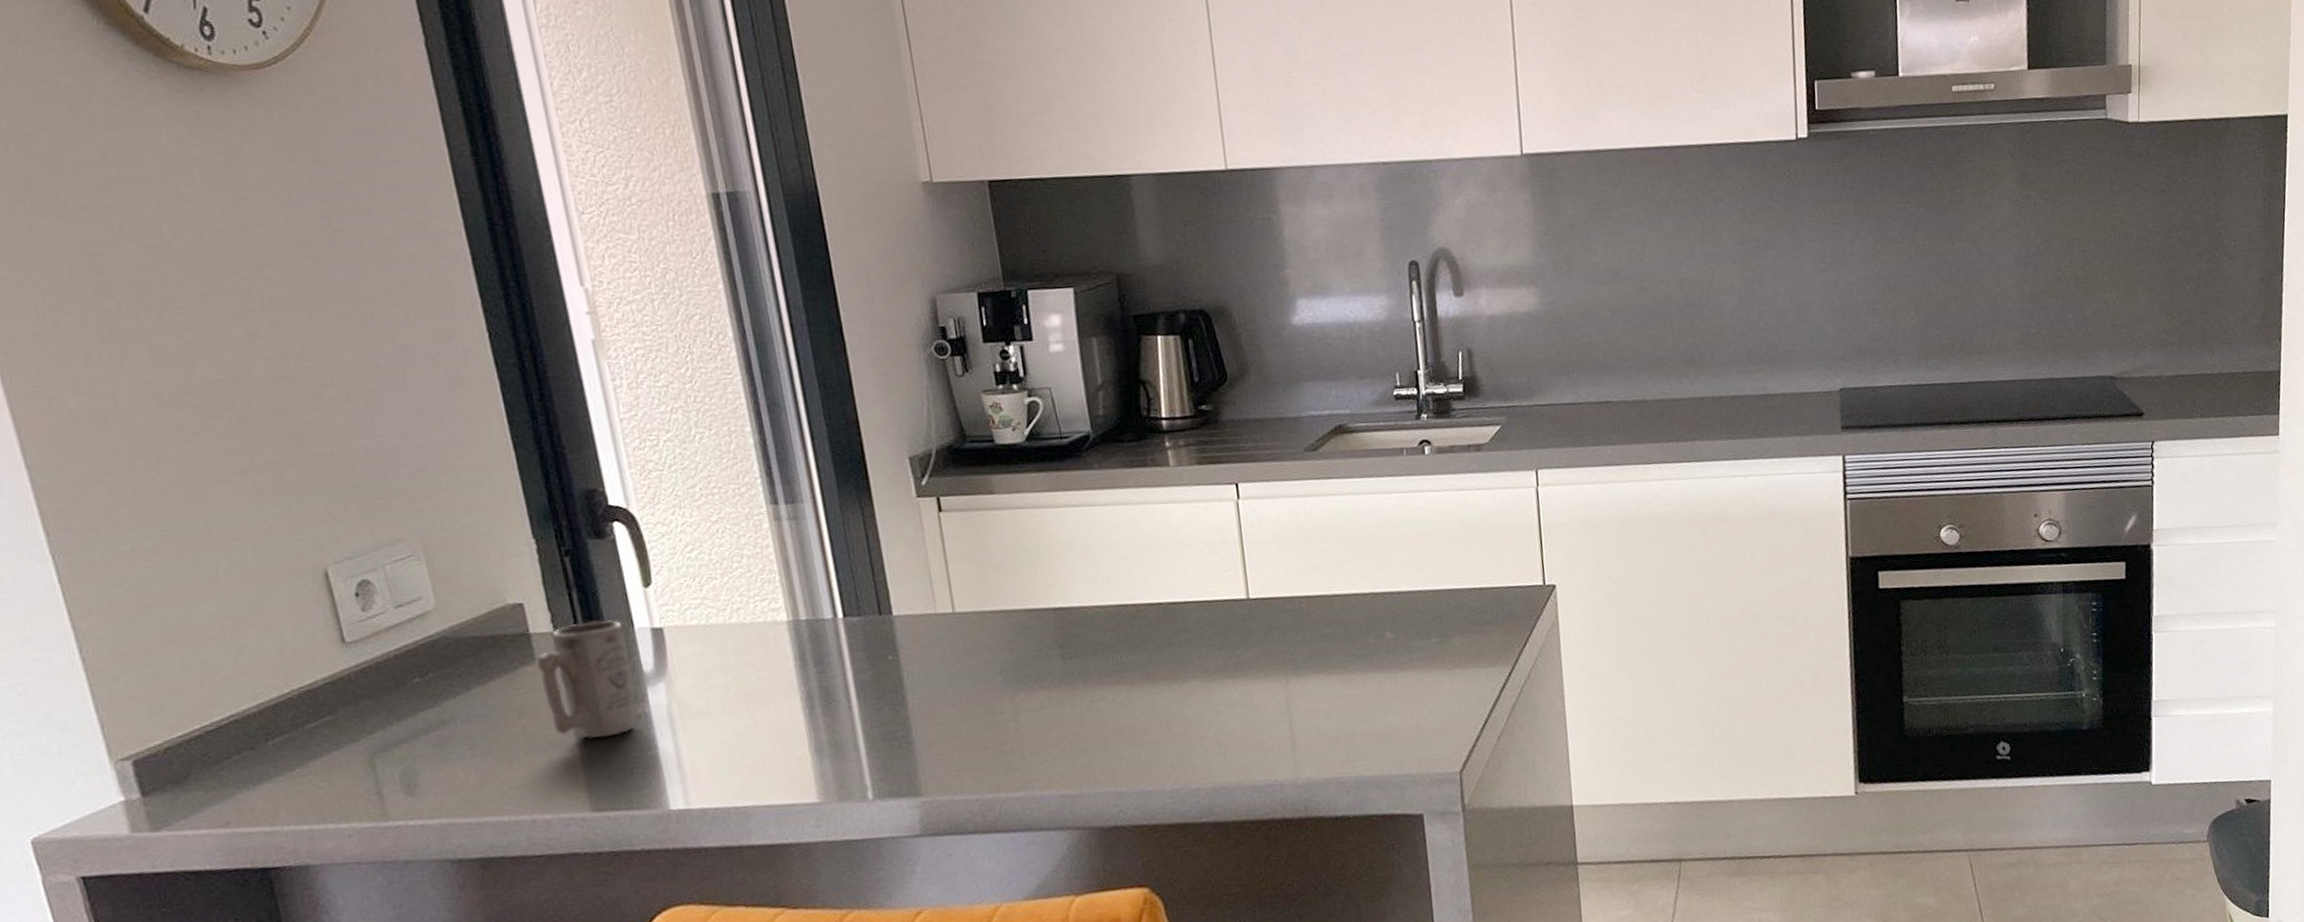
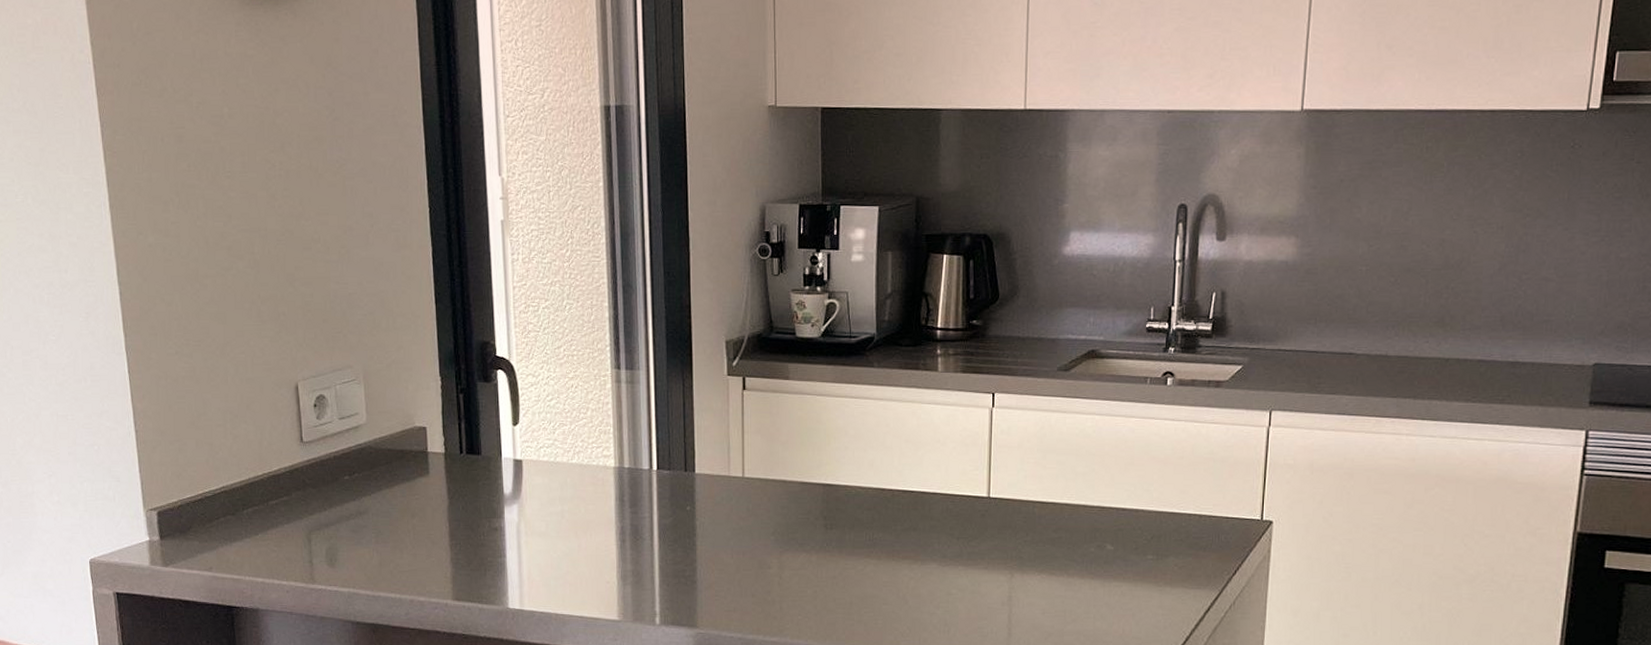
mug: present [536,619,636,738] -> none [429,448,496,542]

